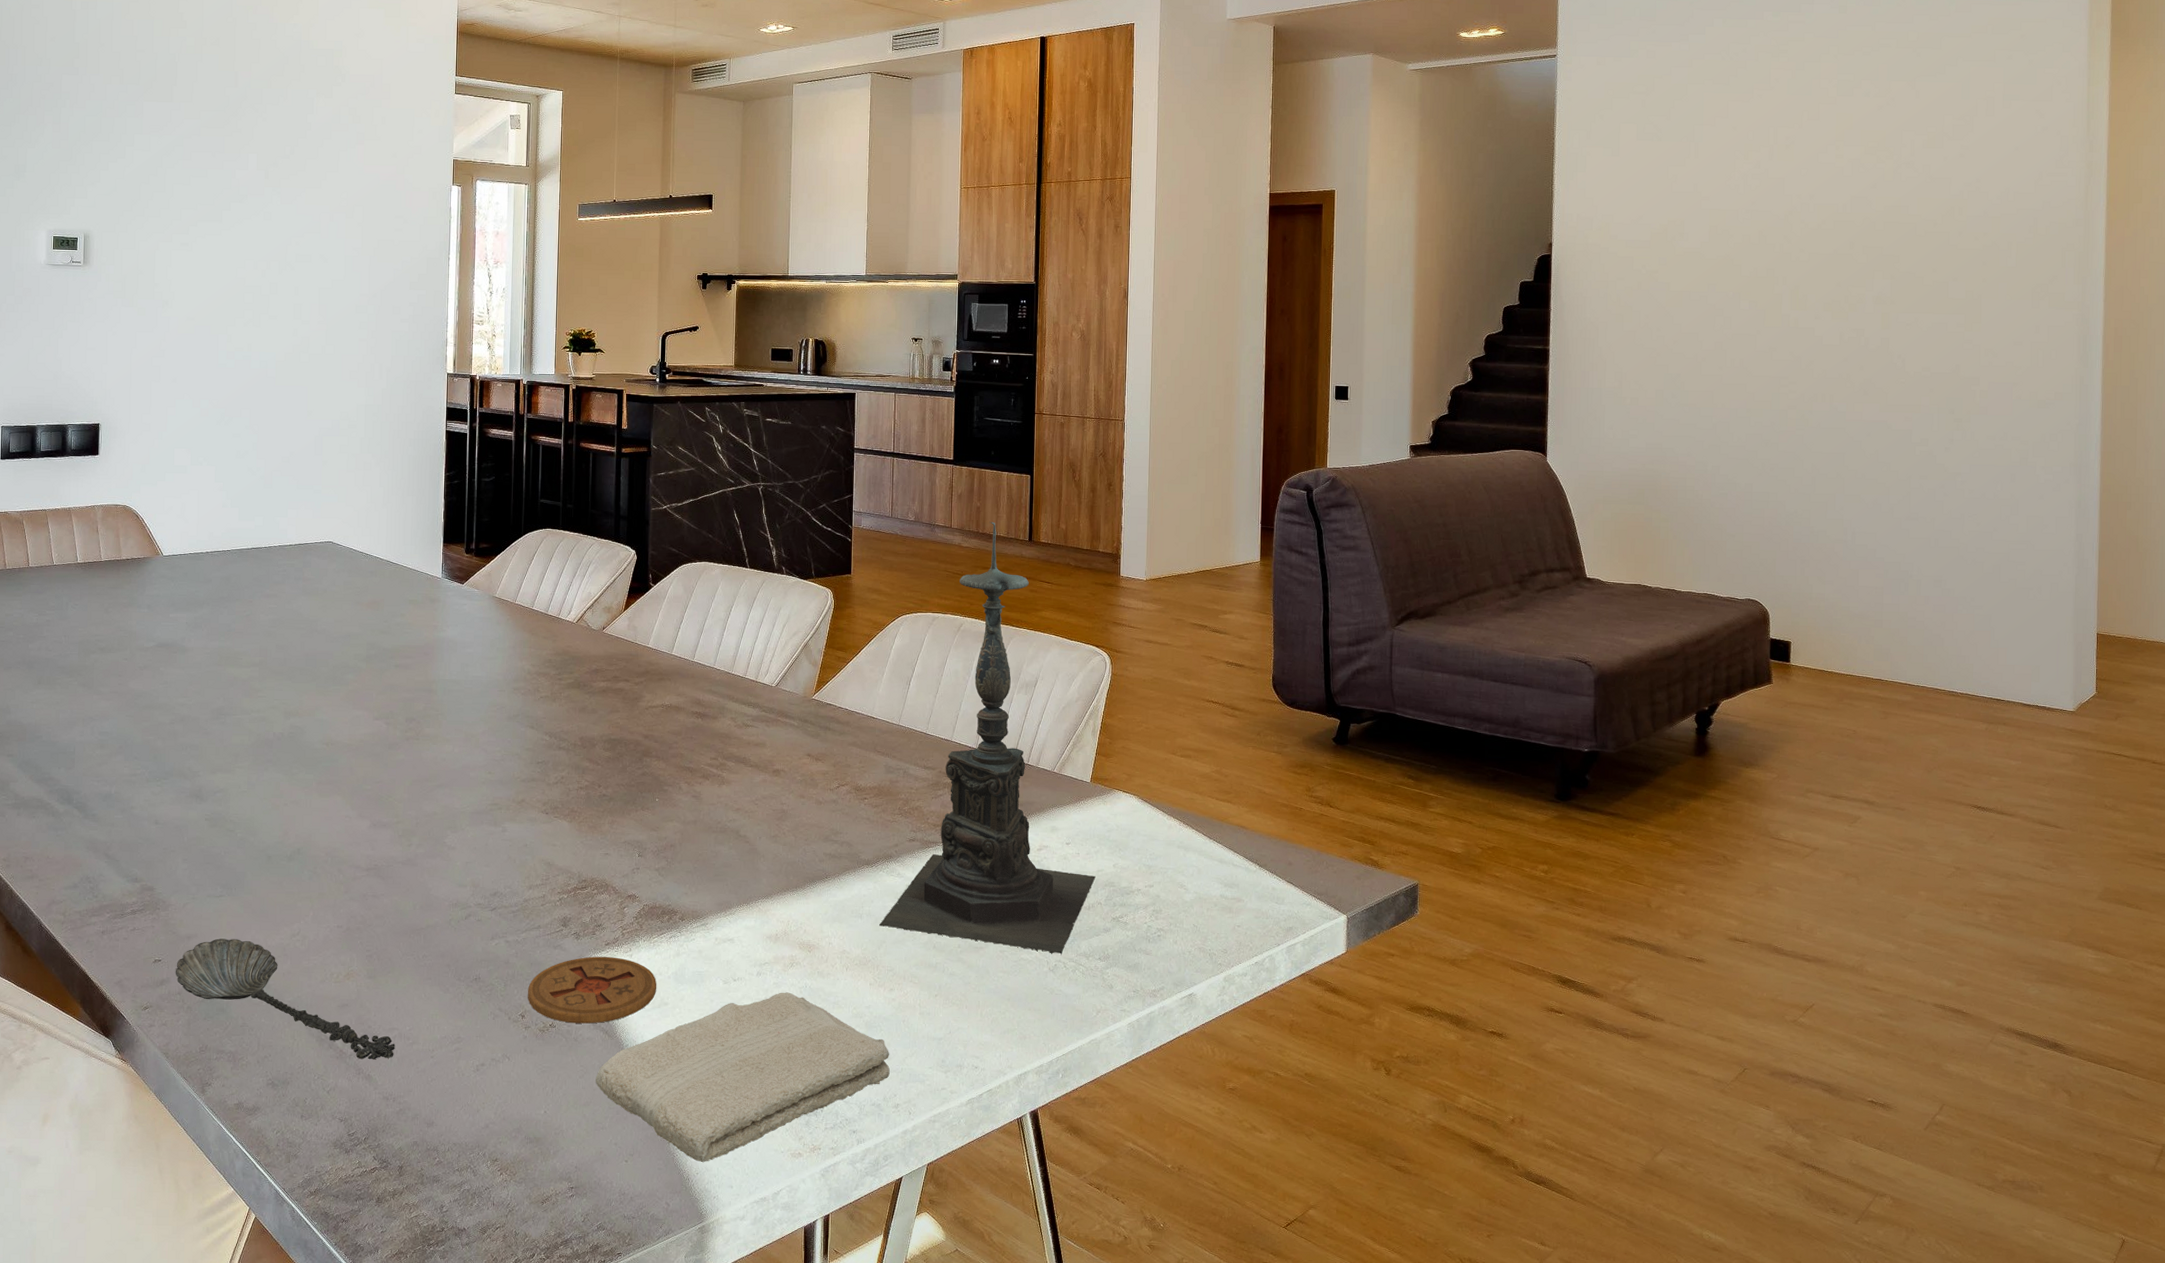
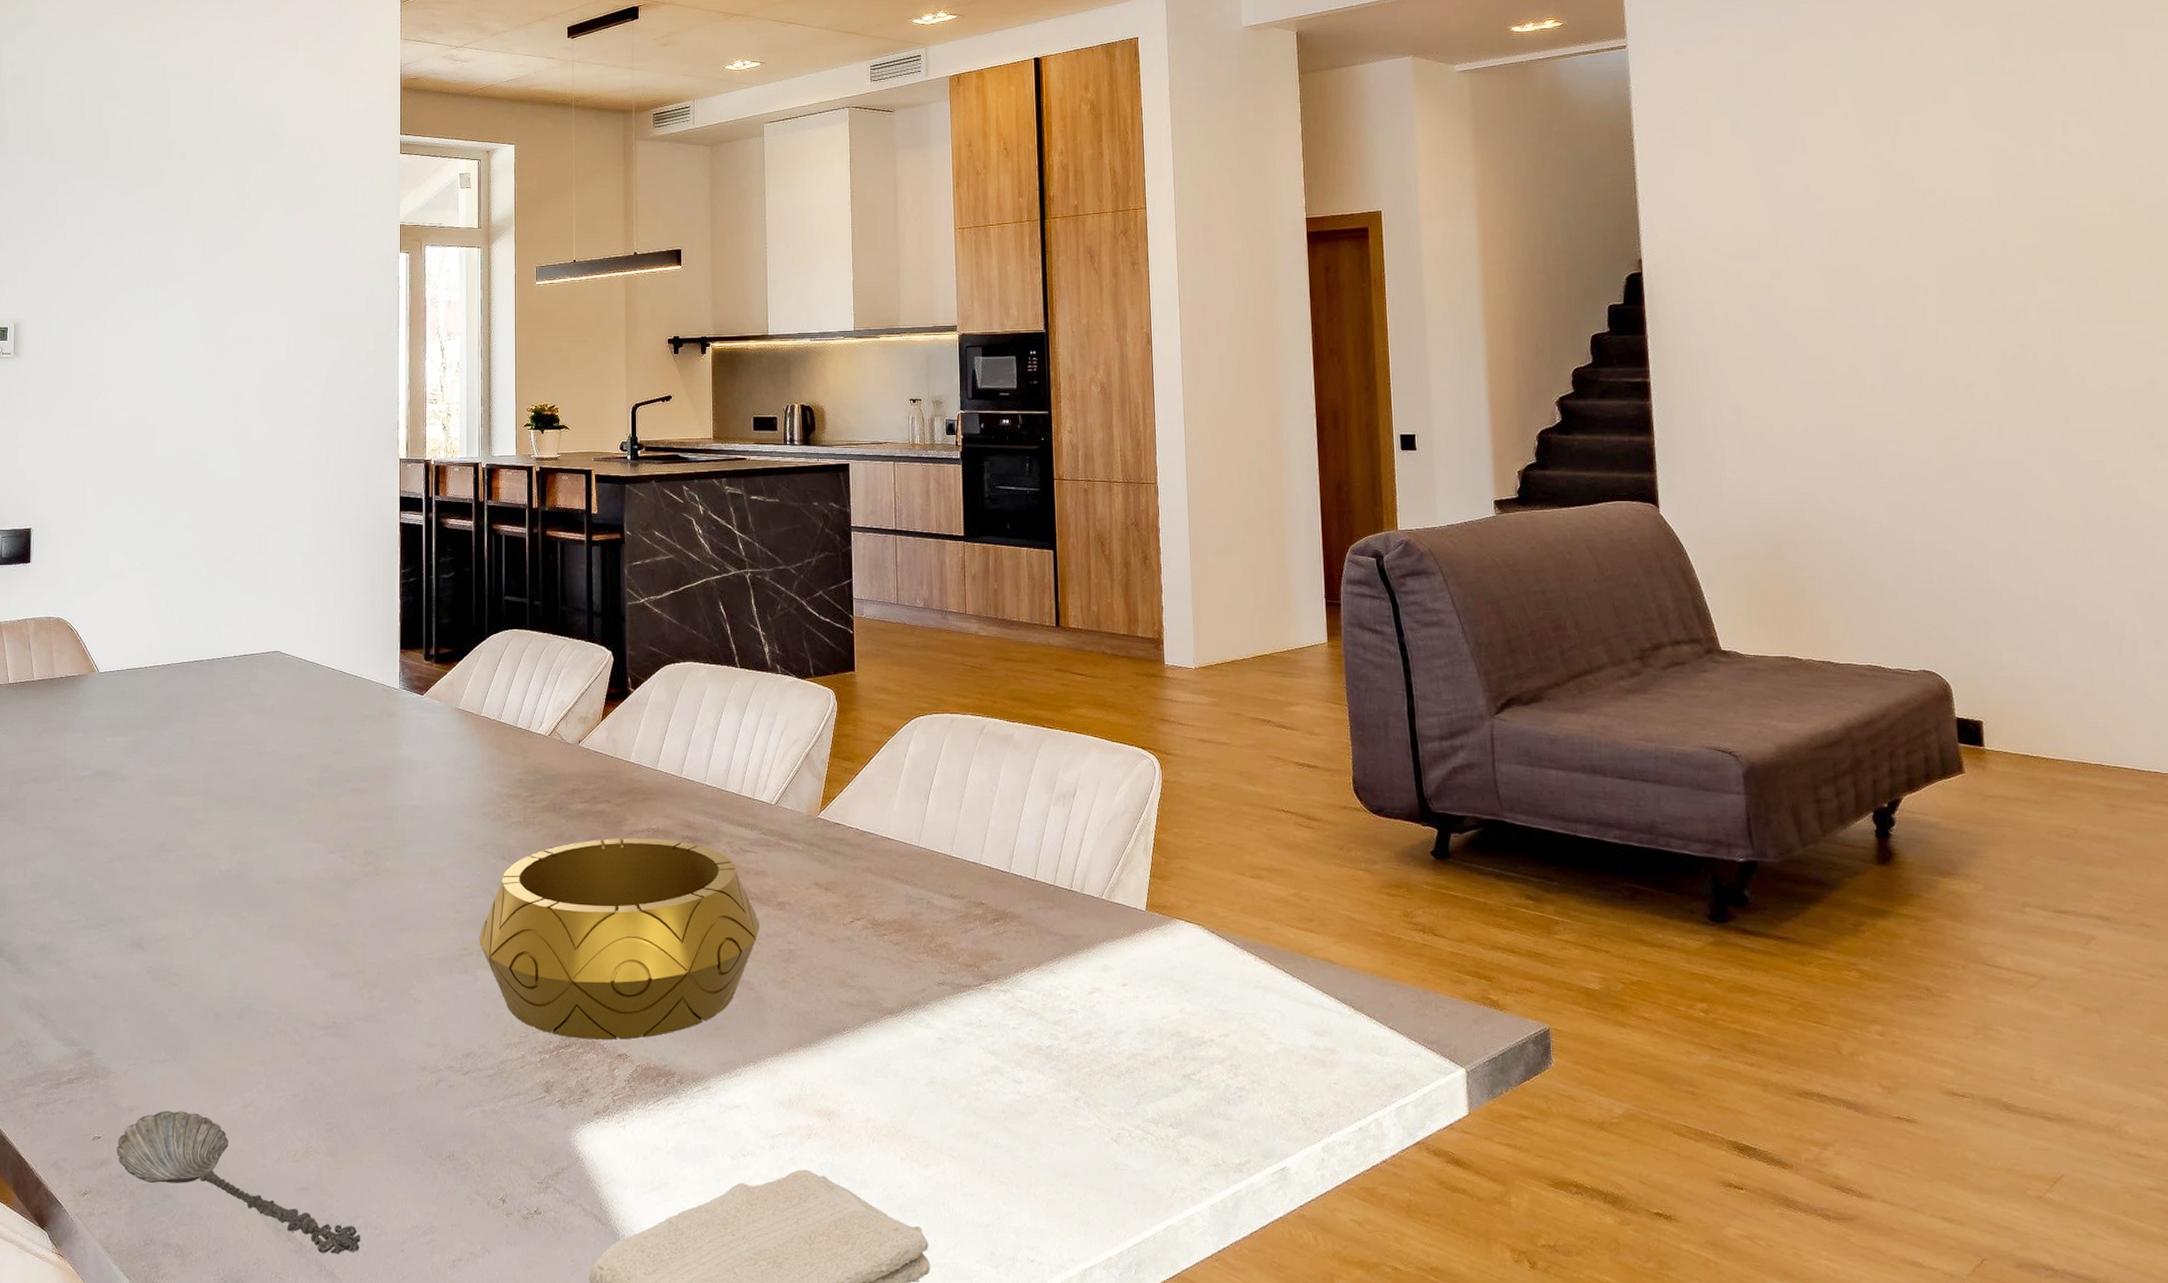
decorative bowl: none [507,712,758,883] -> present [479,838,760,1040]
coaster: present [528,956,657,1024] -> none [508,1128,655,1209]
candle holder: present [879,521,1096,954] -> none [908,605,1160,1121]

